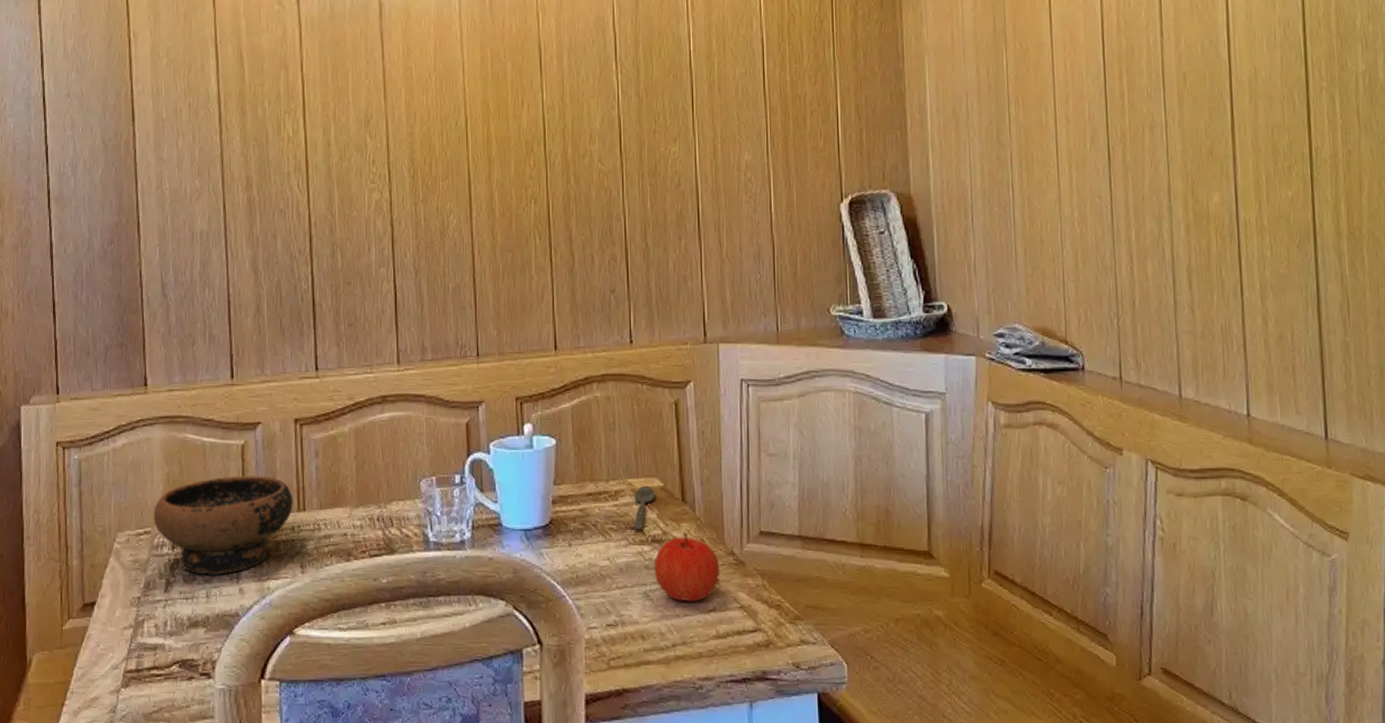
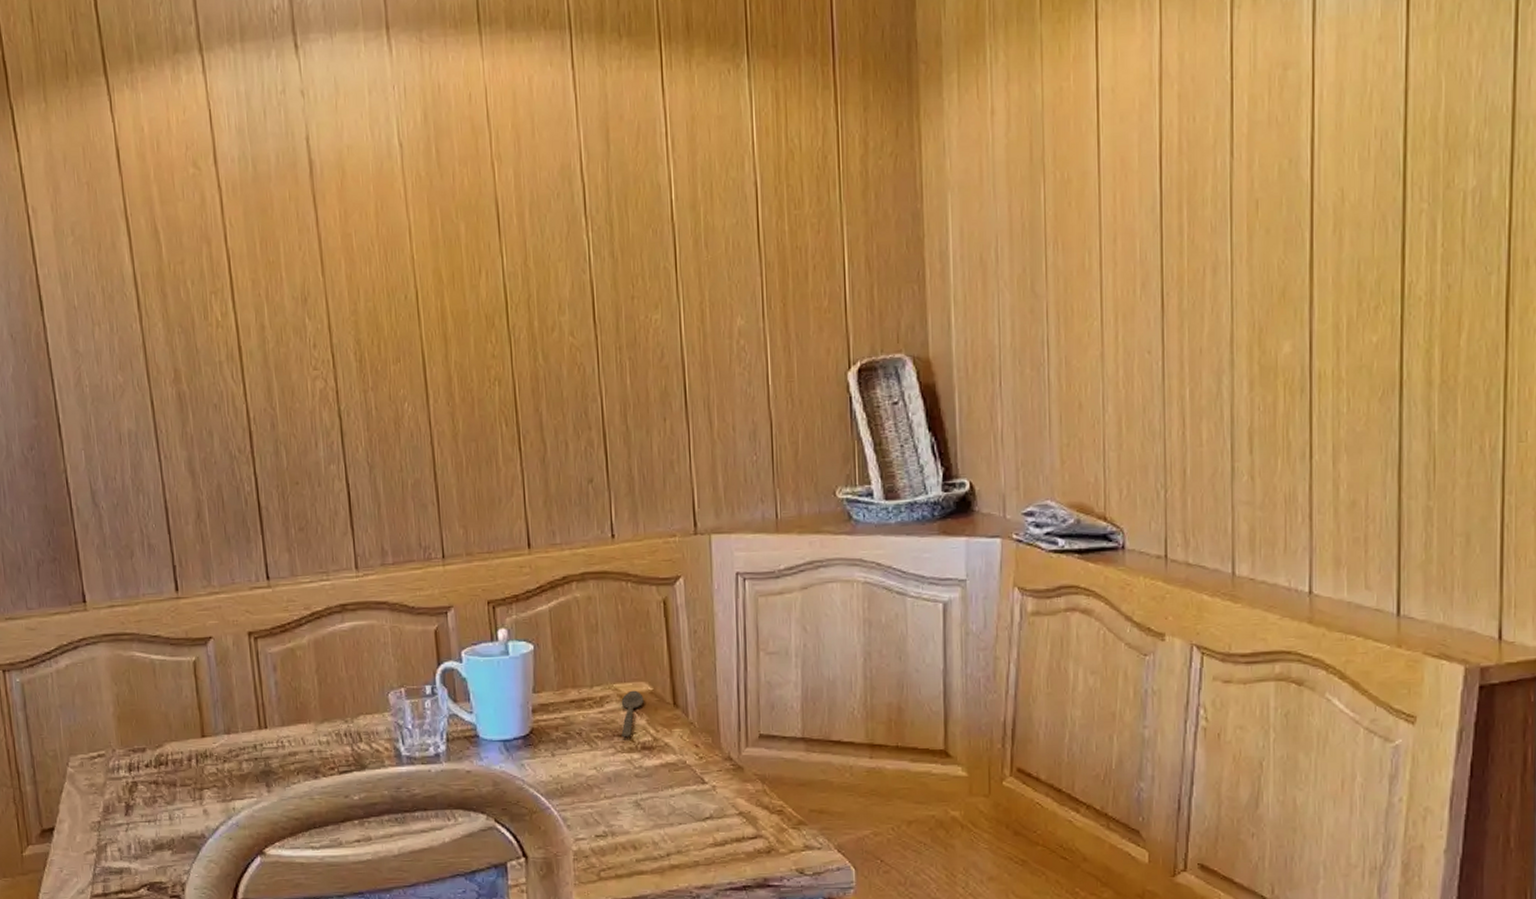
bowl: present [153,476,294,575] -> none [105,693,255,797]
apple: present [654,532,720,602] -> none [644,737,717,810]

